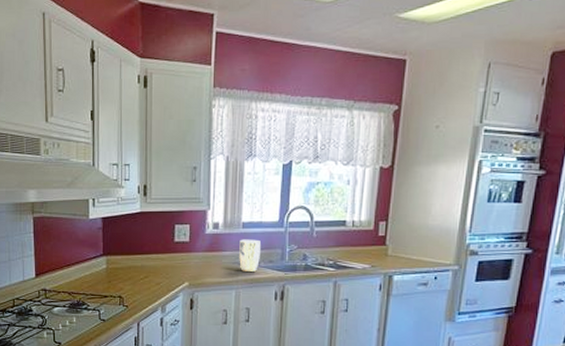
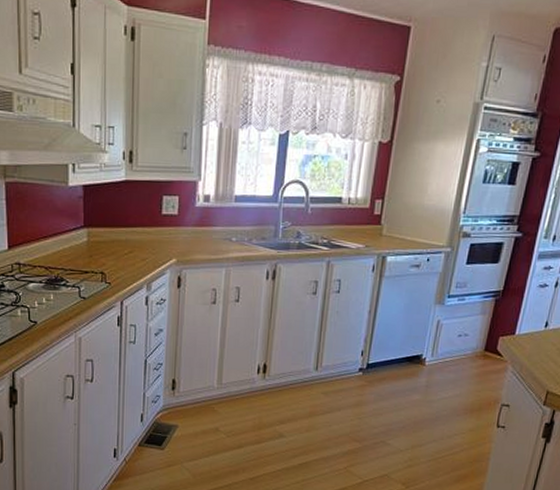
plant pot: present [239,239,261,272] -> none [230,214,253,249]

